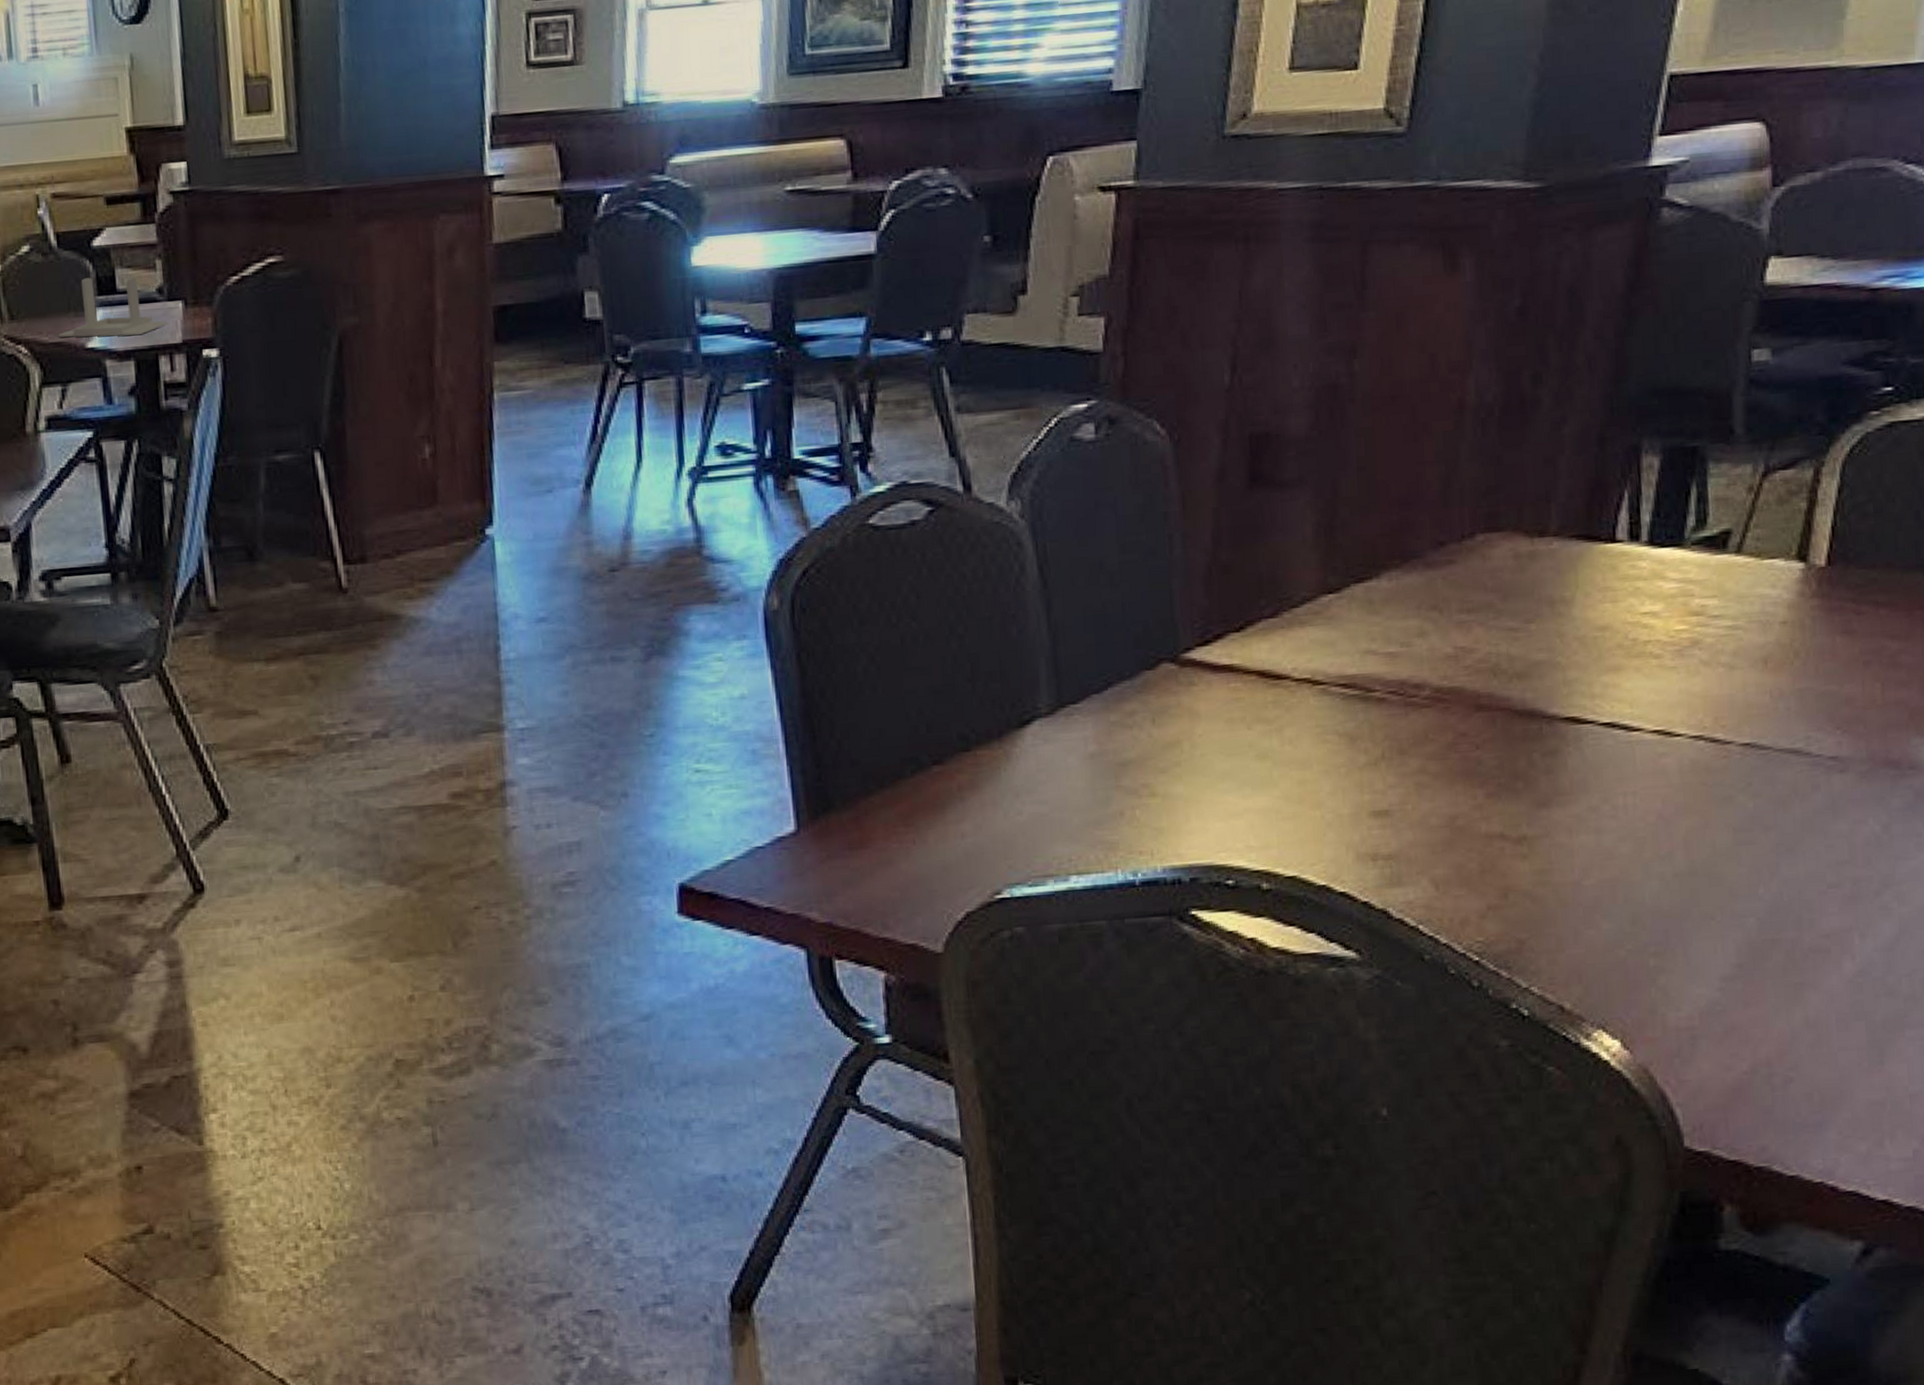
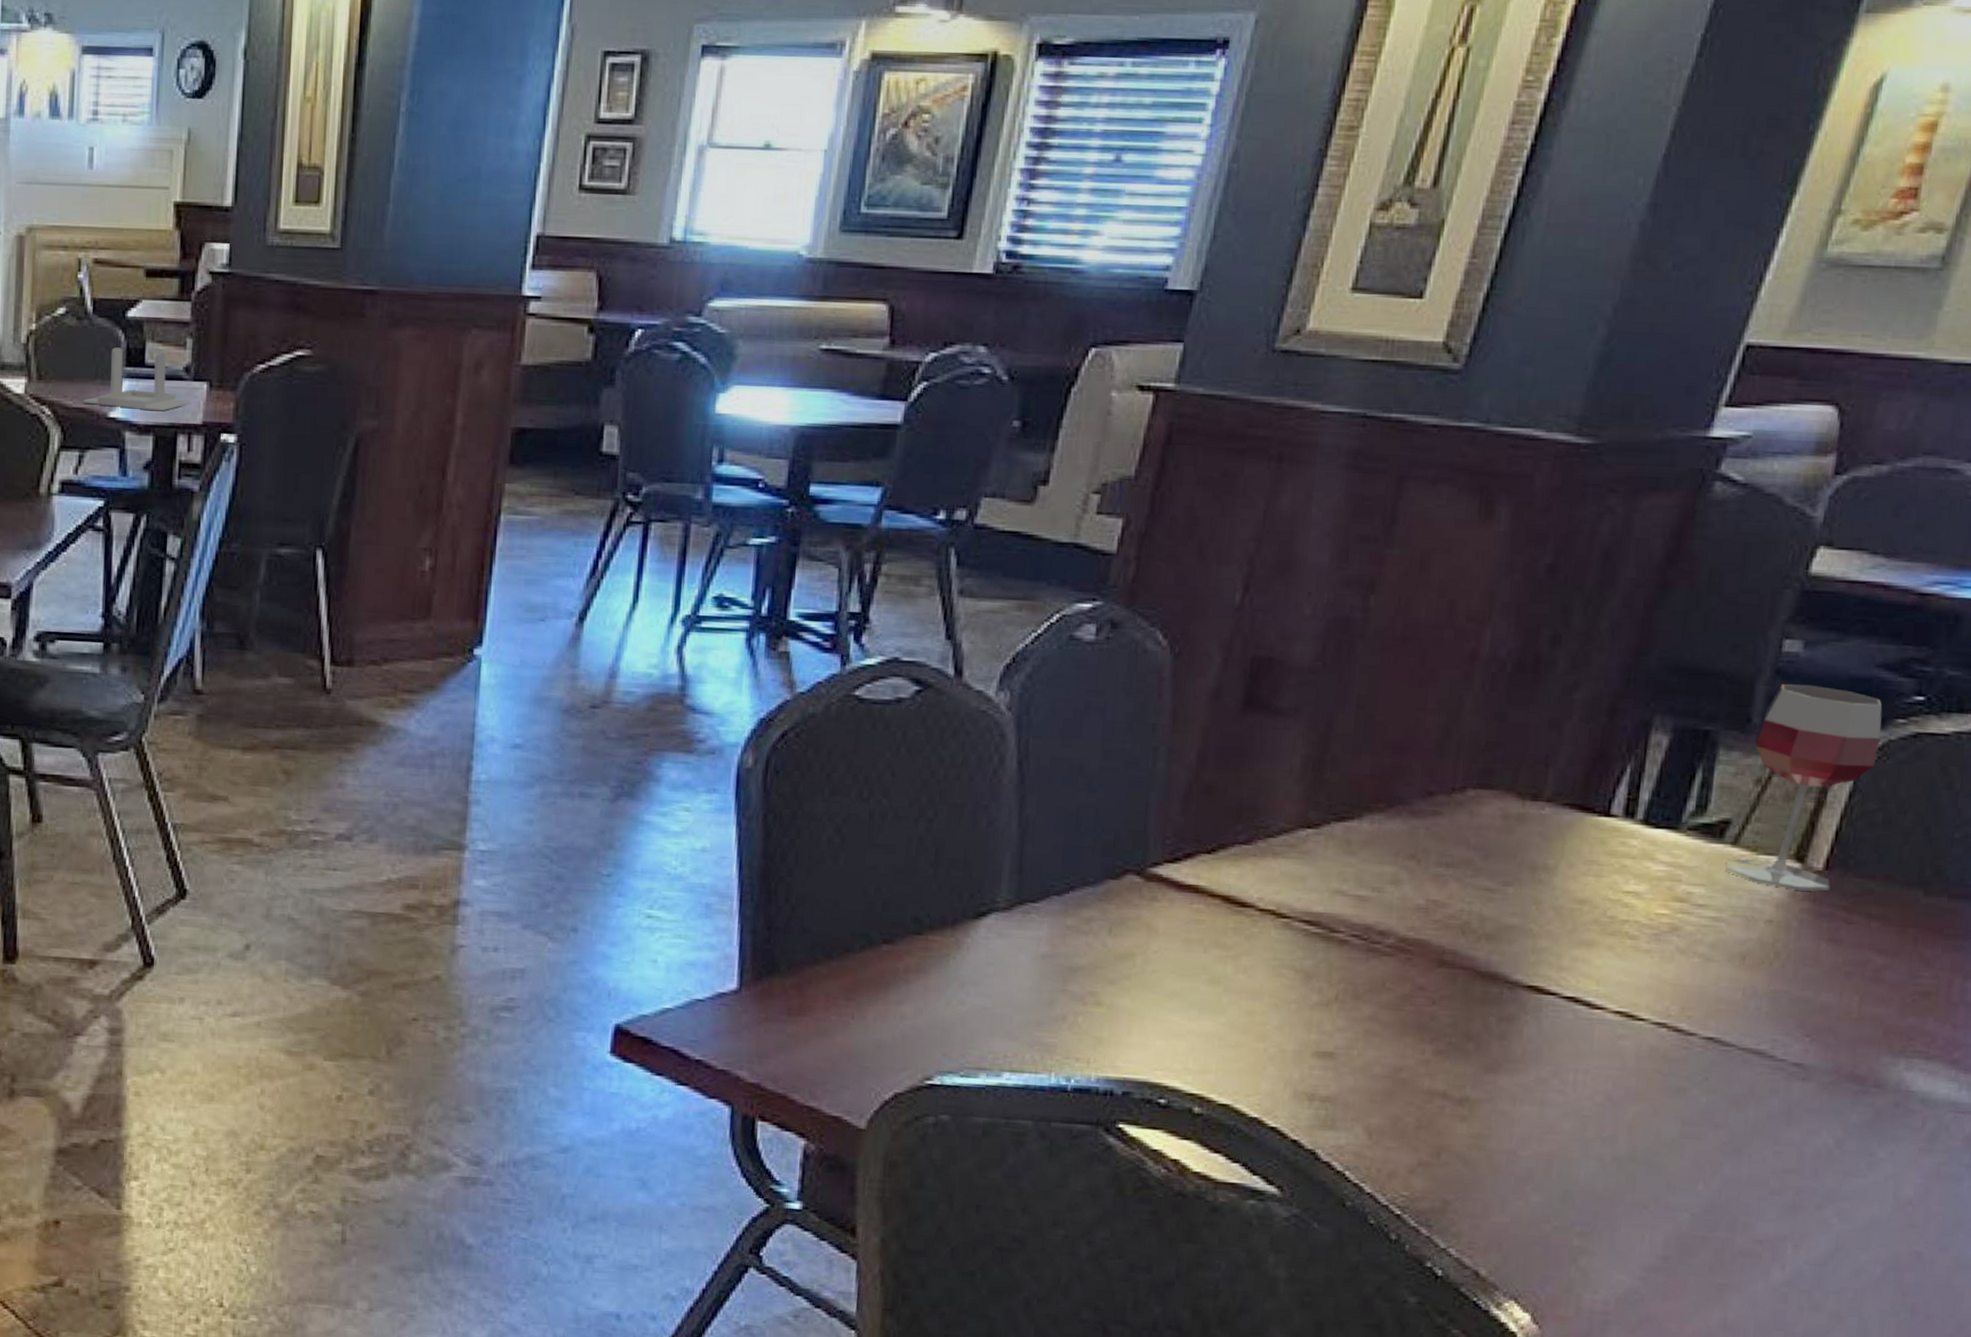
wineglass: none [1733,390,1859,589] -> present [1725,684,1882,892]

